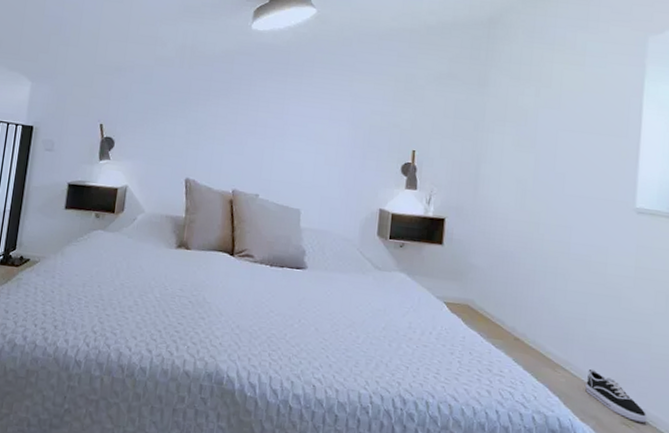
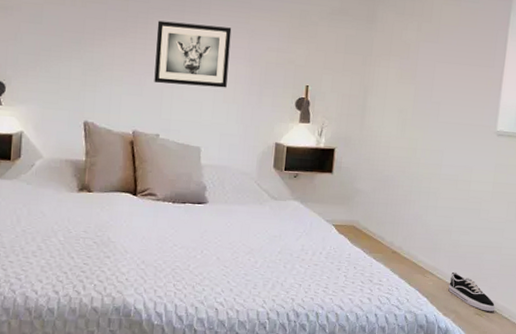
wall art: none [255,82,335,151] -> present [154,20,232,88]

